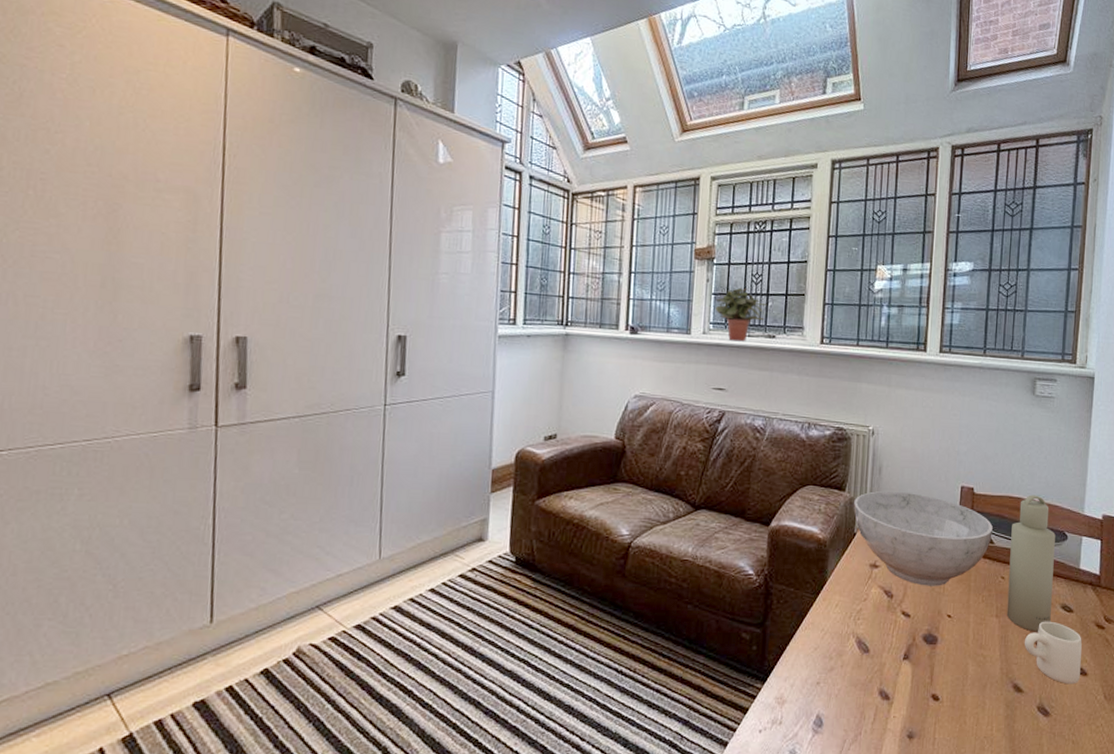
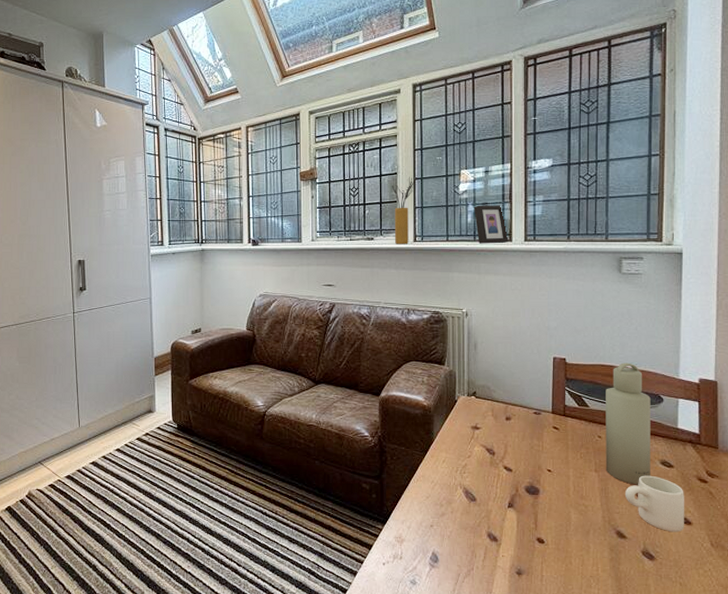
potted plant: present [715,287,767,342] -> none [320,200,364,245]
vase: none [799,266,830,346] -> present [391,176,418,244]
bowl: present [854,490,993,586] -> none [453,363,587,445]
picture frame: none [888,307,923,354] -> present [473,205,509,244]

